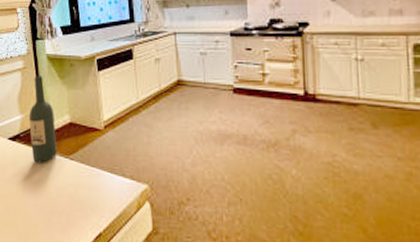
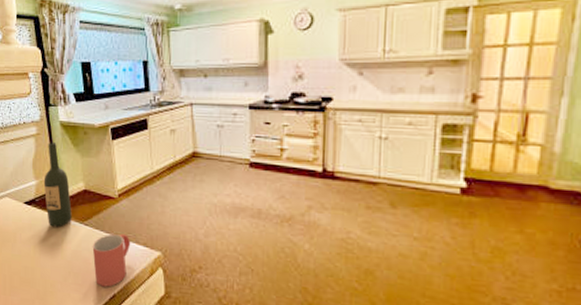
mug: none [77,167,117,226] -> present [92,234,131,287]

